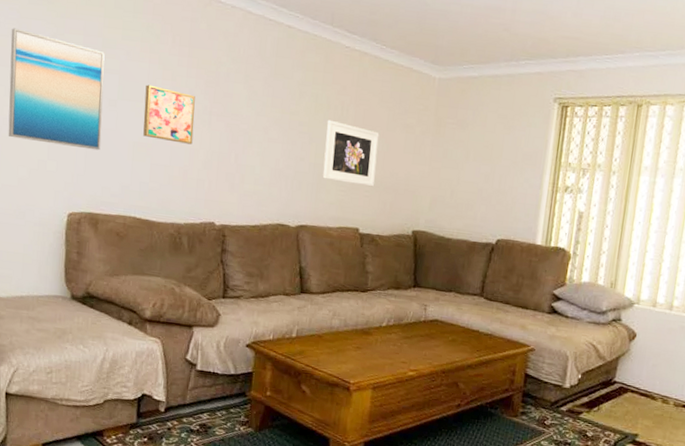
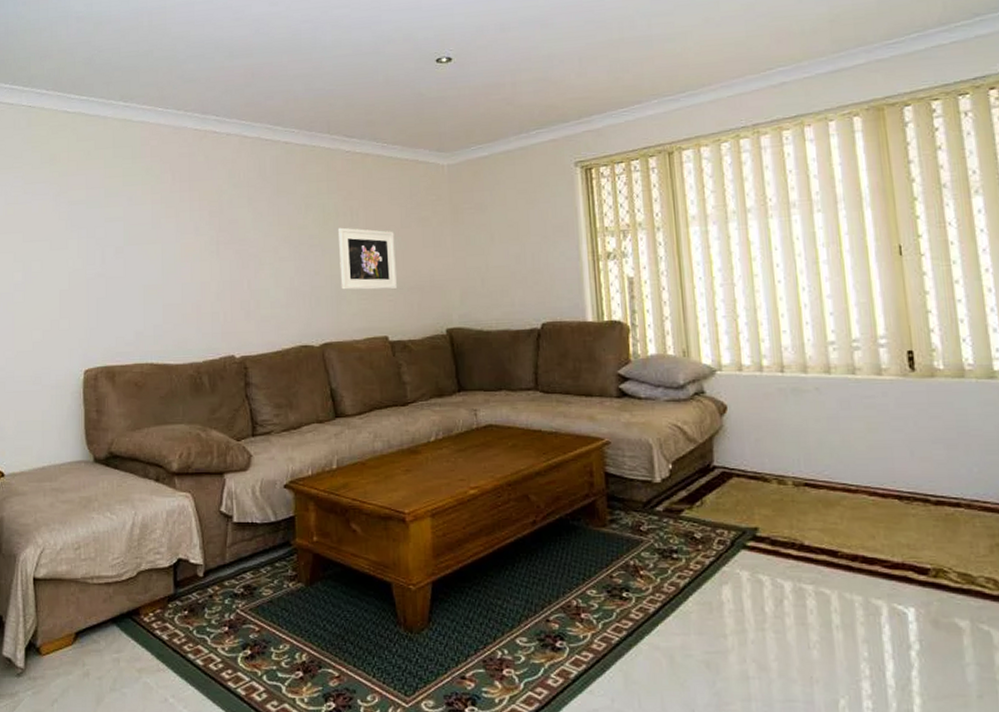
wall art: present [8,28,105,151] -> none [17,194,111,302]
wall art: present [143,84,195,145] -> none [150,225,203,279]

